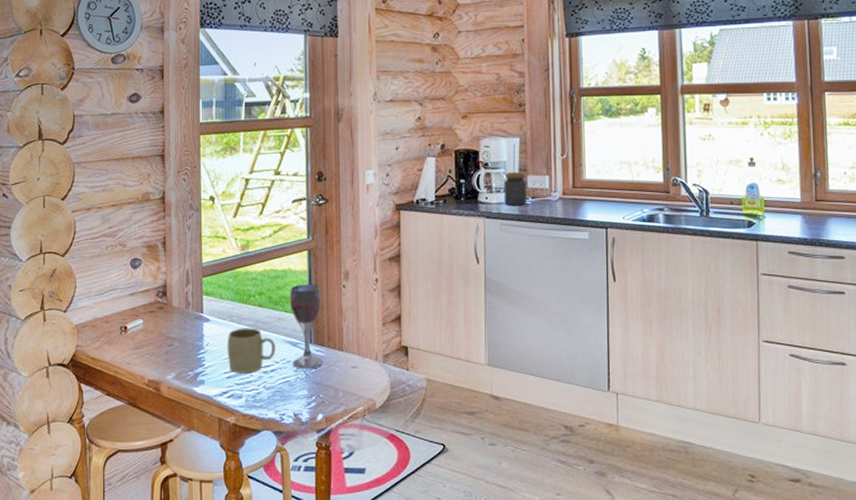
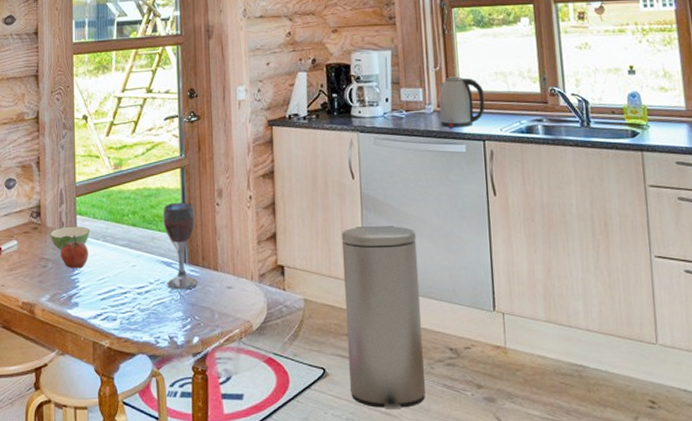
bowl: none [175,306,217,330] -> present [49,226,91,250]
fruit: none [183,315,215,348] -> present [57,235,89,269]
mug: present [227,328,277,373] -> none [101,248,151,295]
pedal bin: none [464,309,541,484] -> present [341,226,426,411]
jar: present [503,171,527,206] -> none [376,84,401,120]
kettle: none [564,164,609,216] -> present [438,75,485,129]

